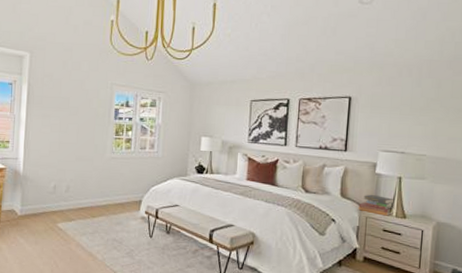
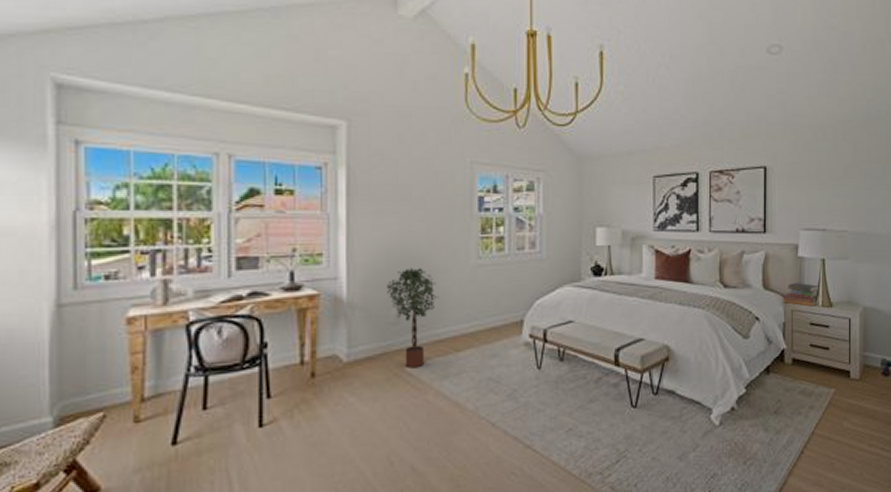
potted tree: none [48,156,83,225] -> present [386,268,439,369]

